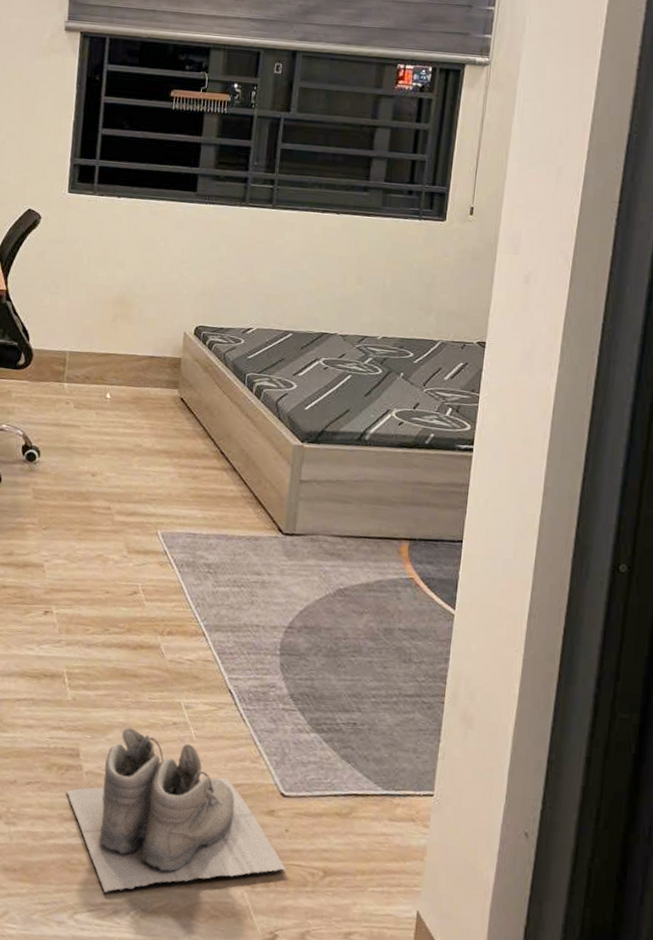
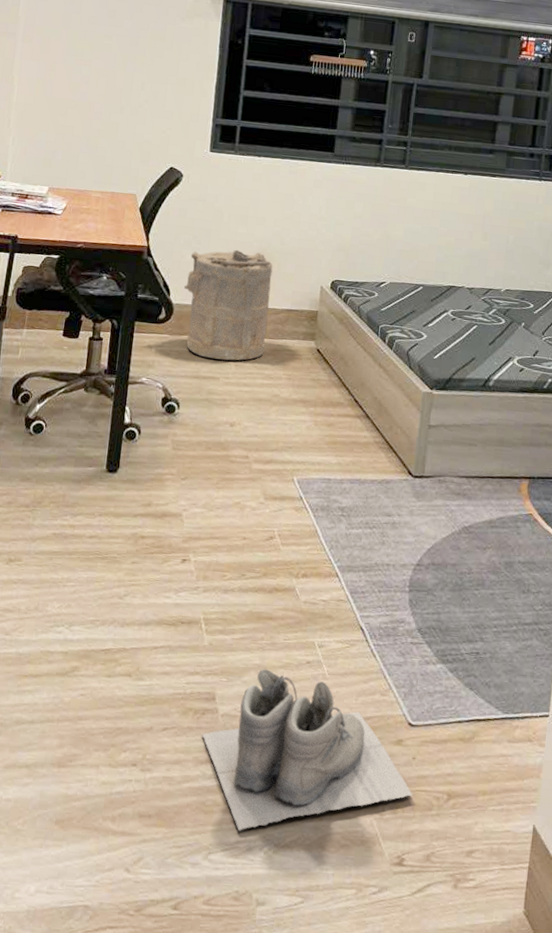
laundry hamper: none [43,293,134,409] -> present [183,249,273,361]

